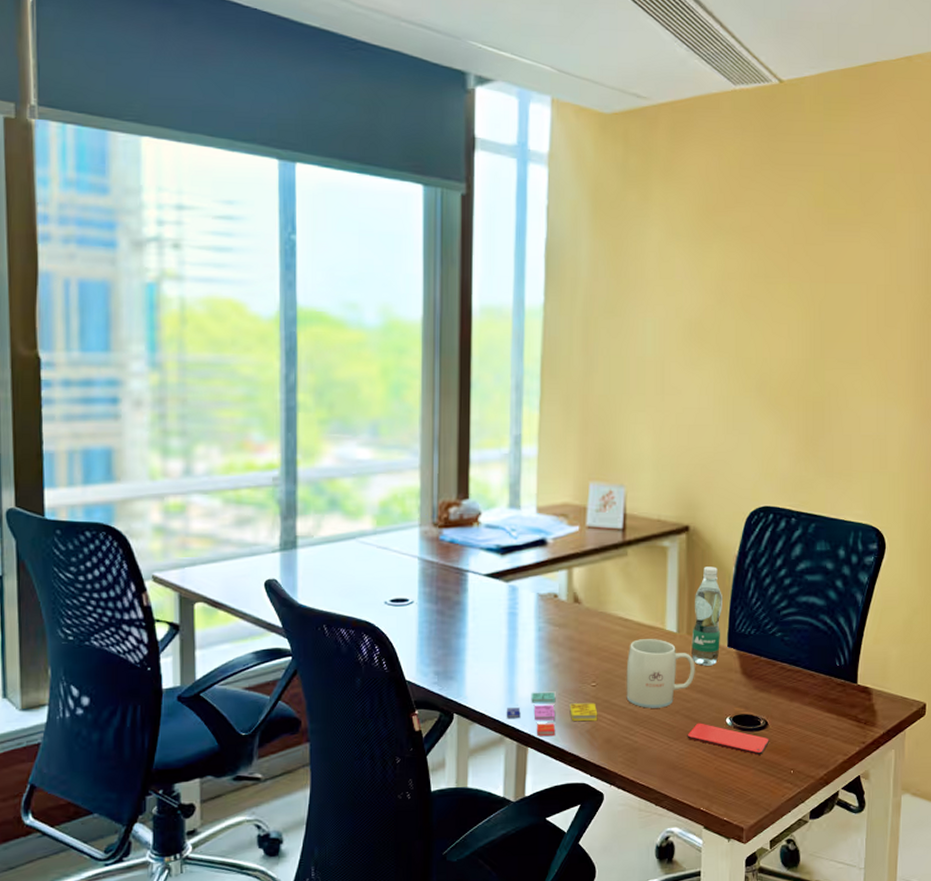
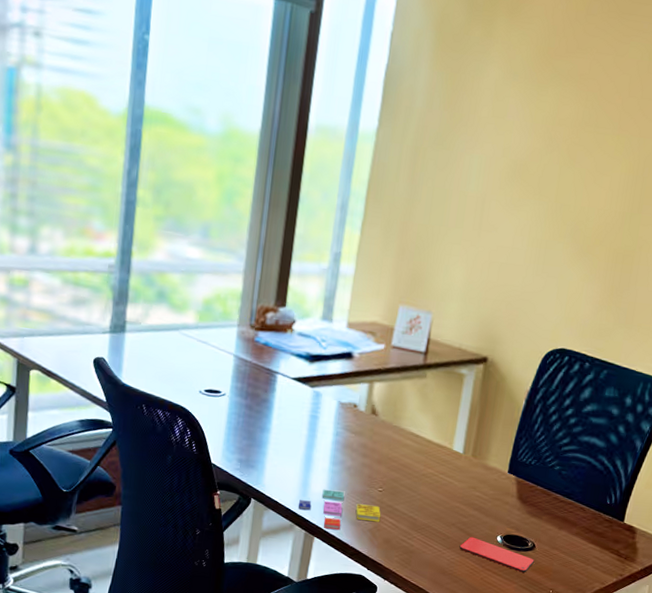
mug: present [626,639,695,708] -> none [408,455,476,519]
bottle: present [691,567,722,666] -> none [473,397,510,488]

